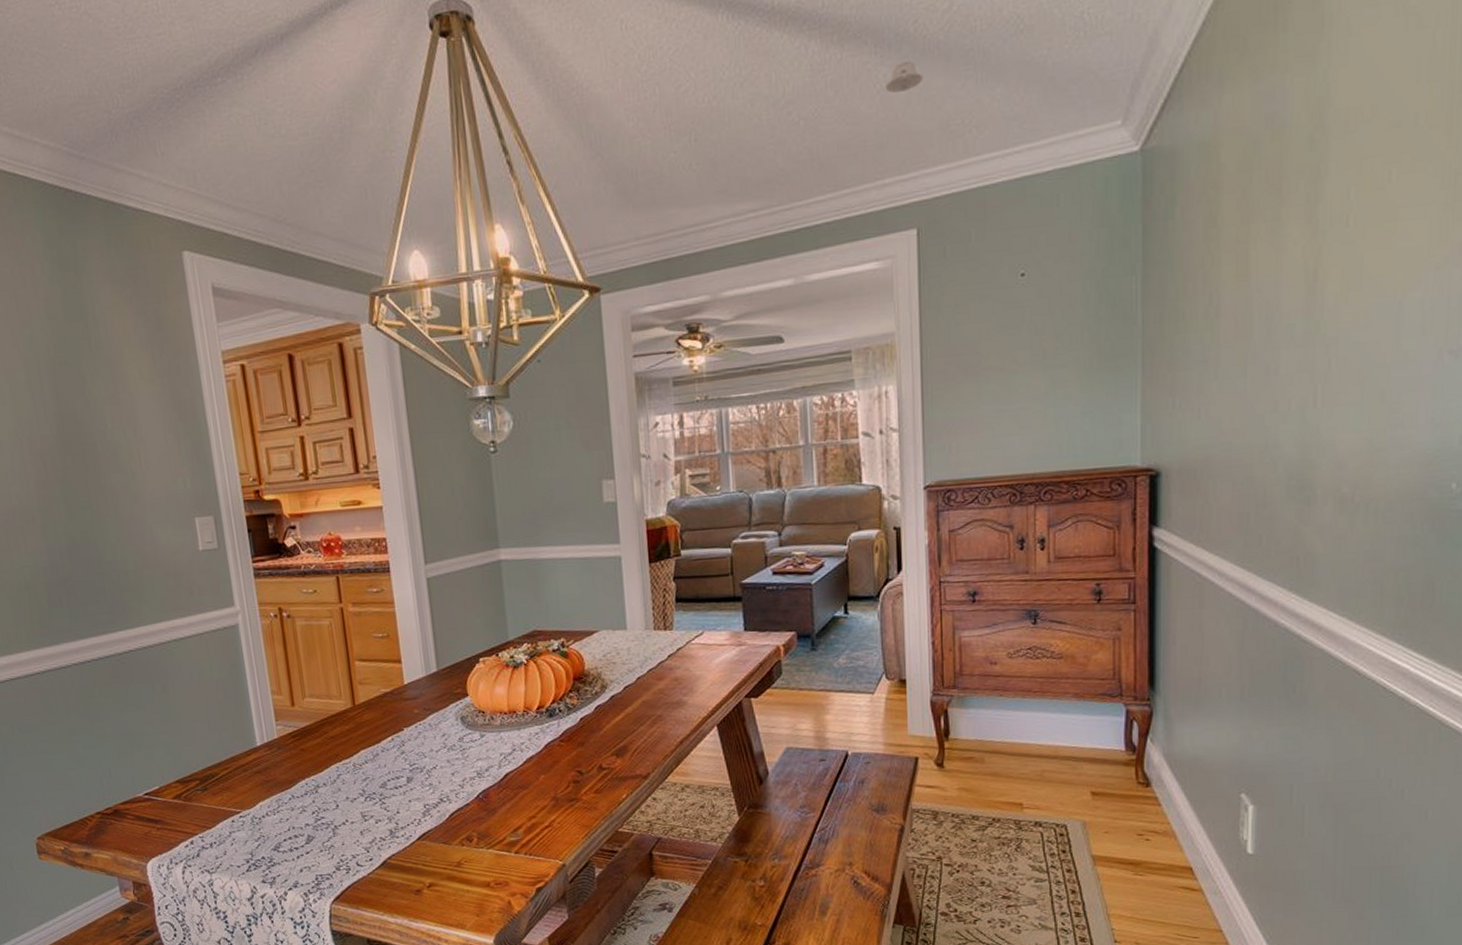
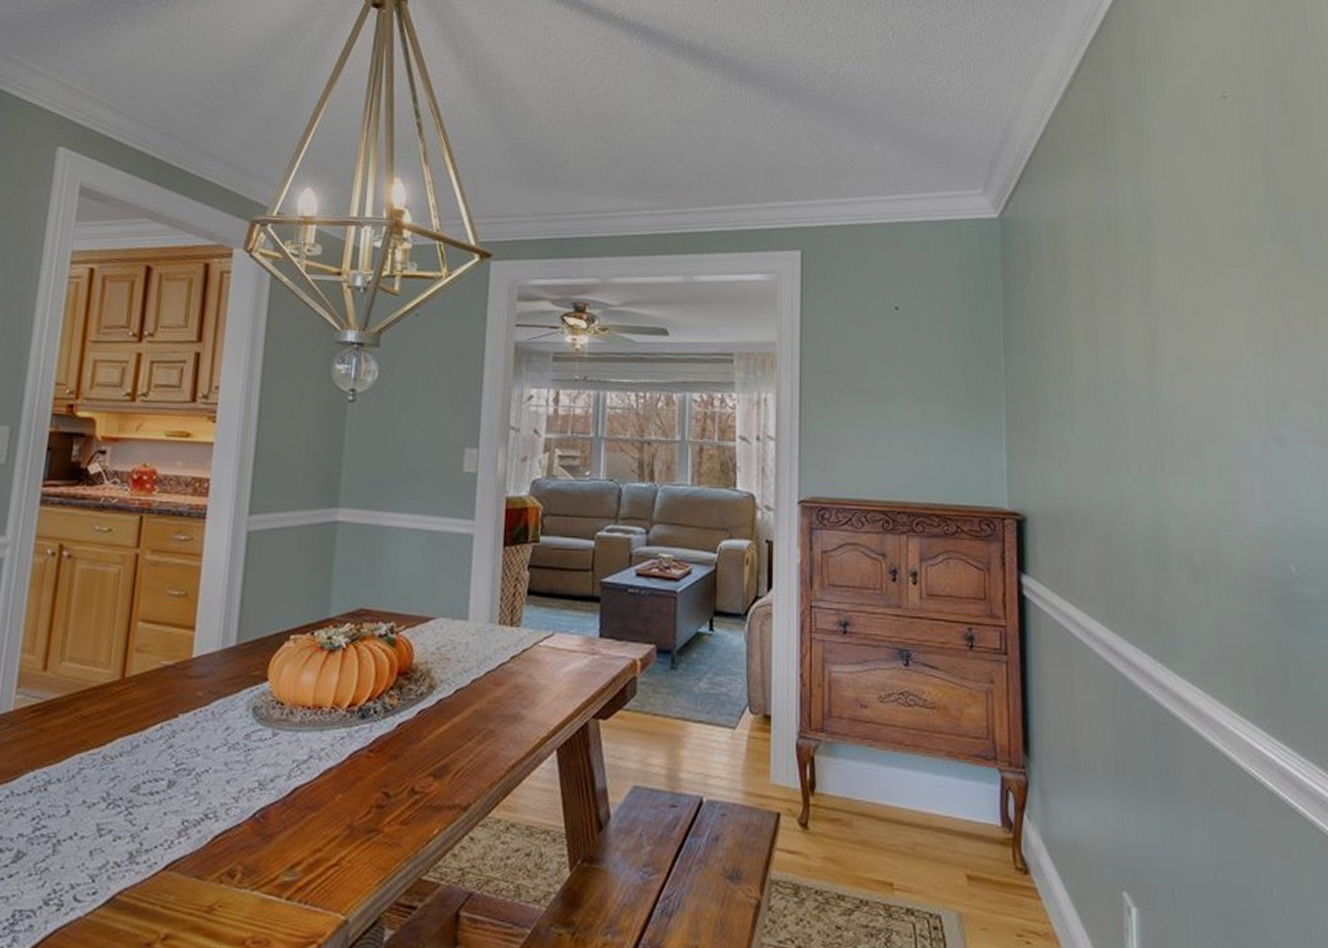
recessed light: present [885,60,924,93] -> none [777,107,813,132]

